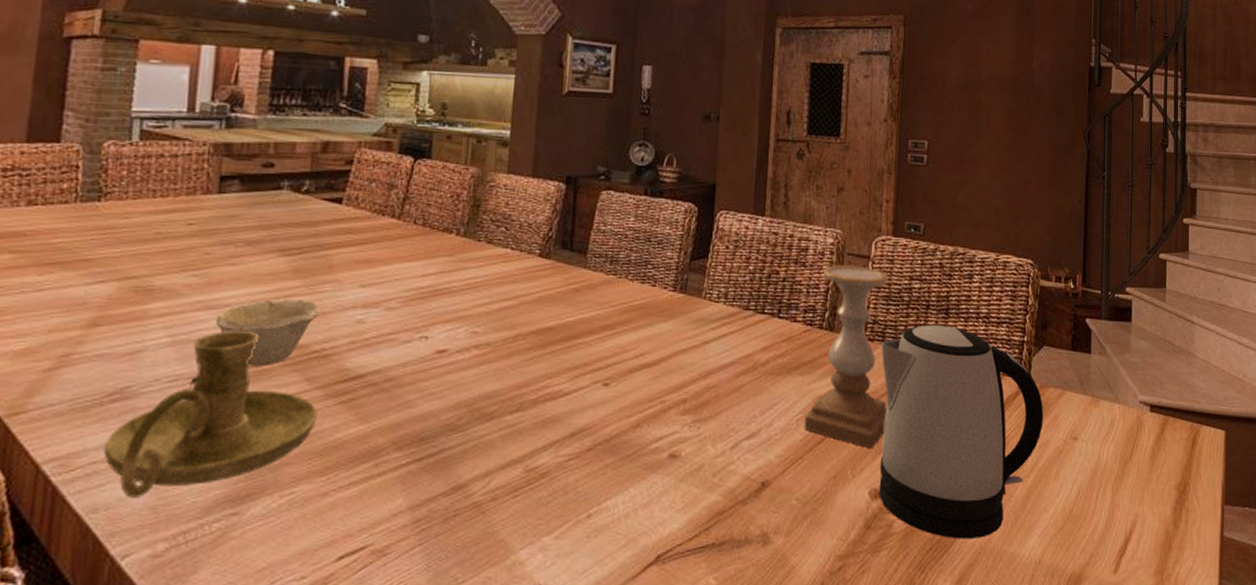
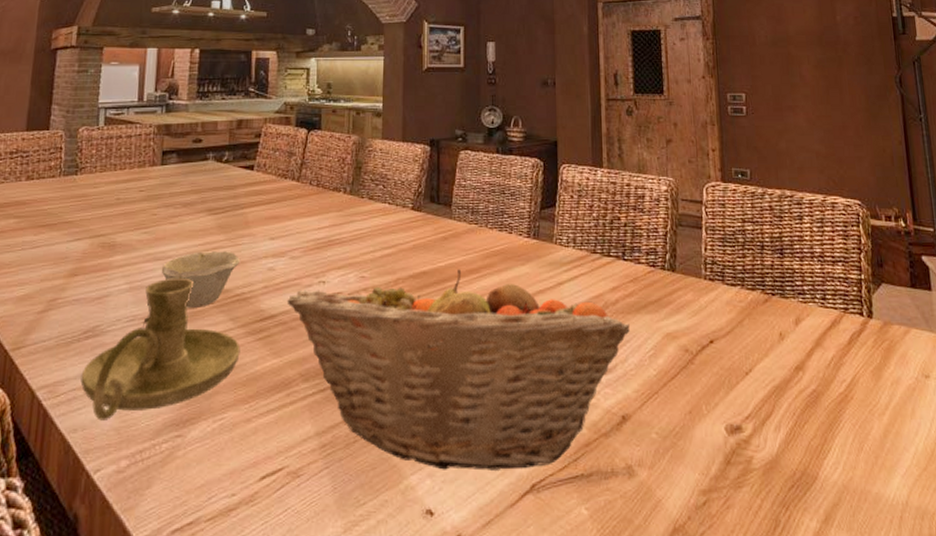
fruit basket: none [378,325,779,543] -> present [287,269,630,470]
candle holder: present [805,265,888,448] -> none [657,210,735,384]
kettle: present [878,324,1044,539] -> none [721,264,892,477]

